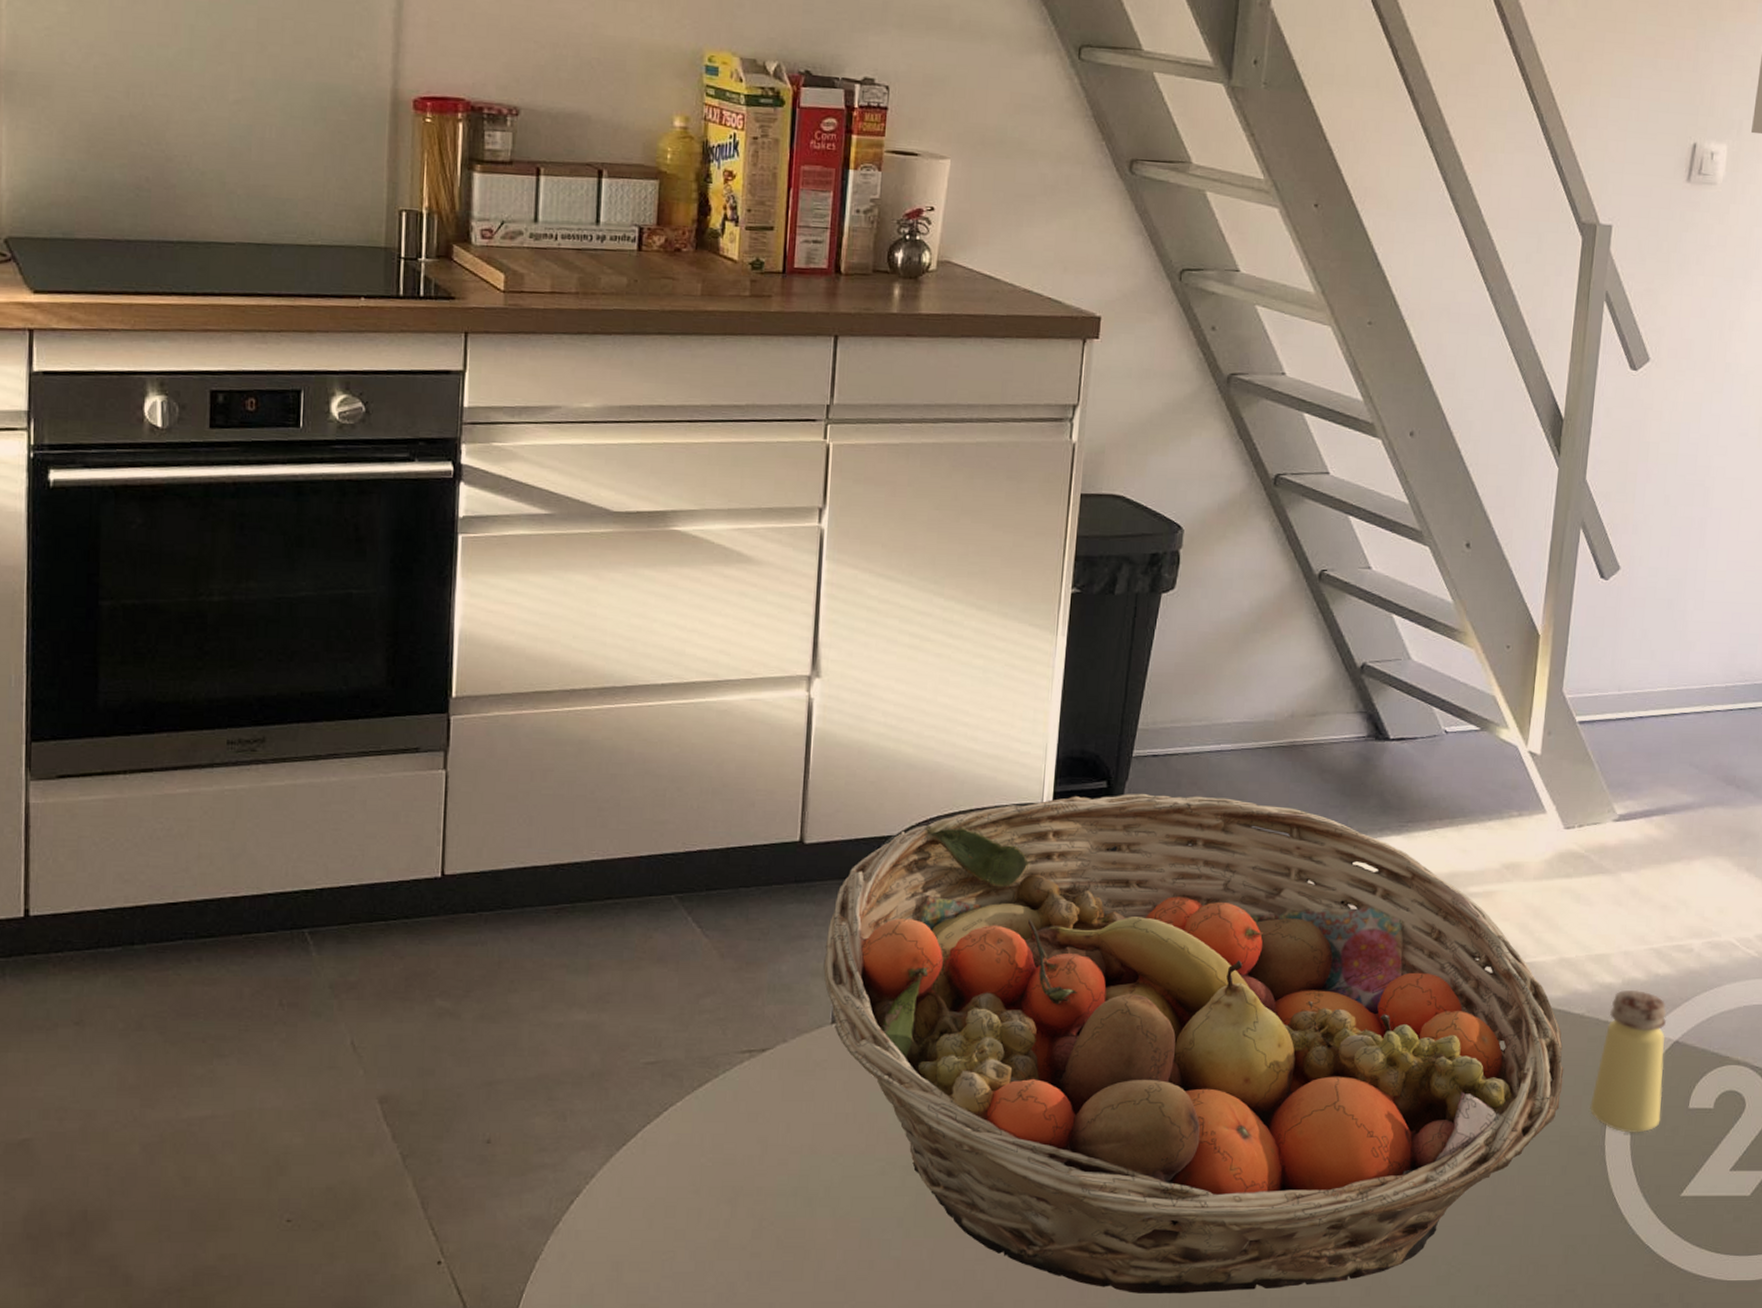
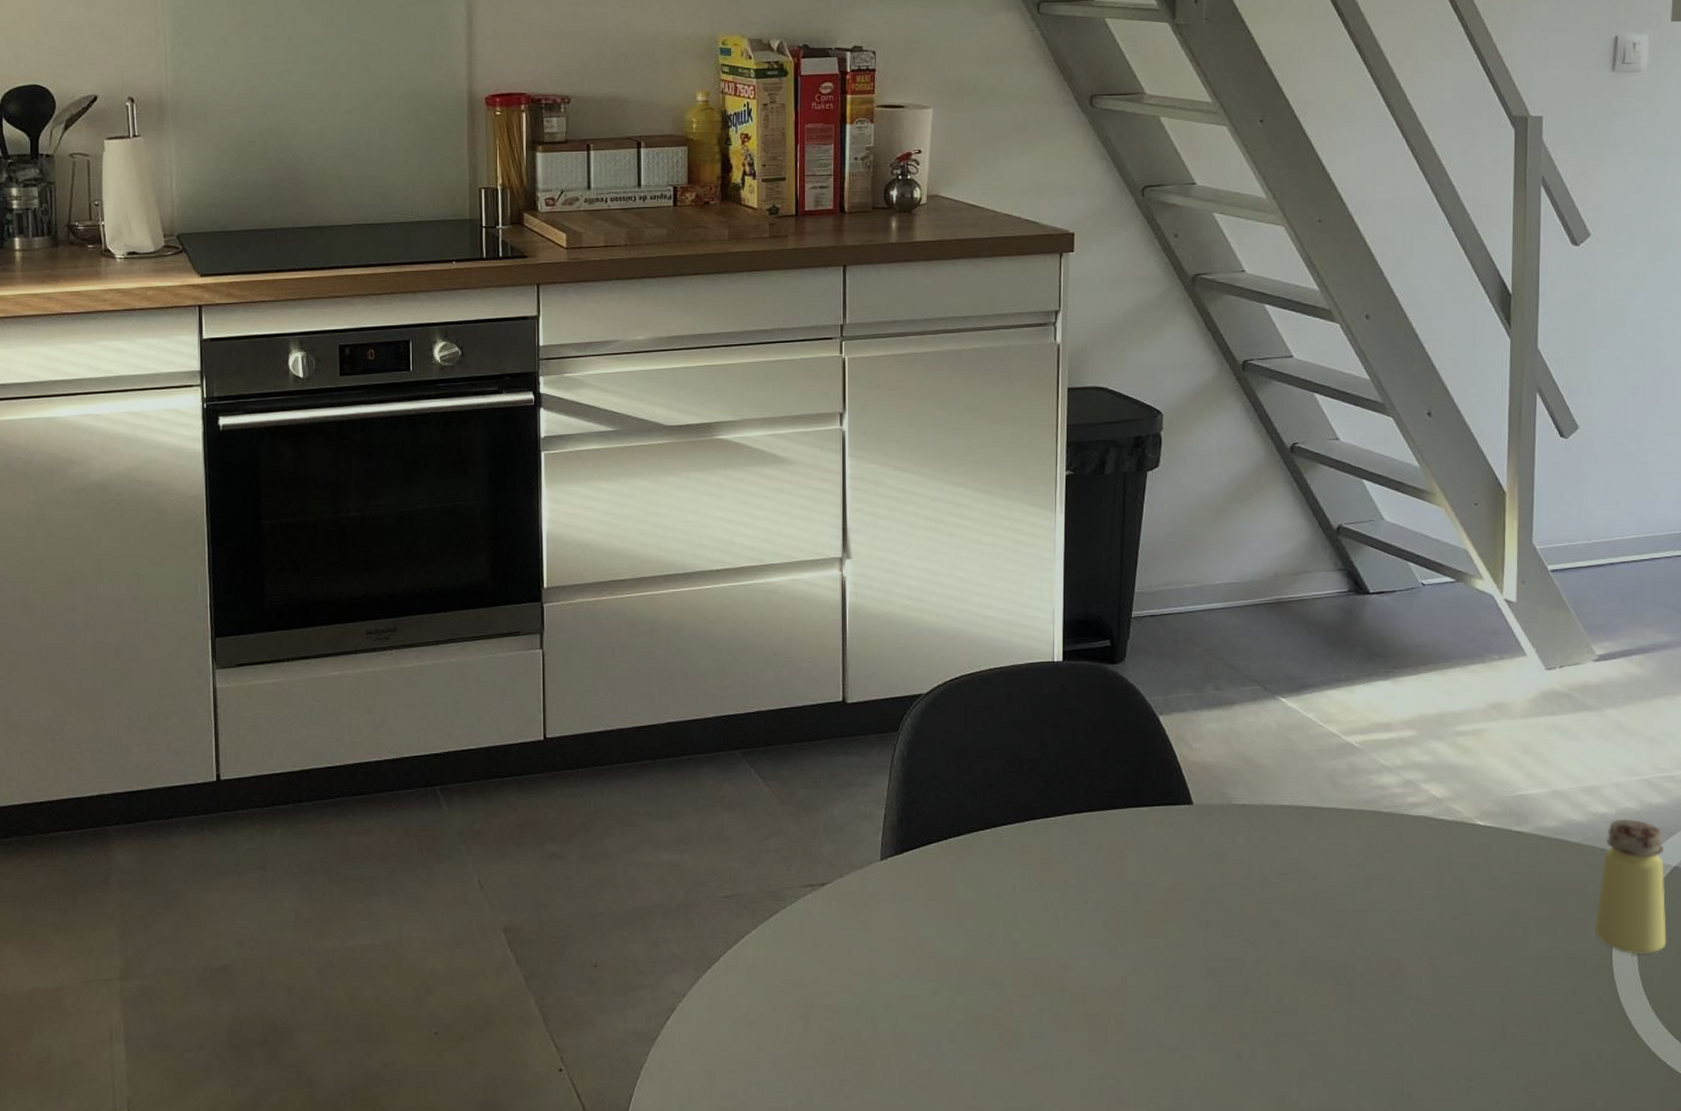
fruit basket: present [823,793,1564,1294] -> none [870,649,1566,1104]

